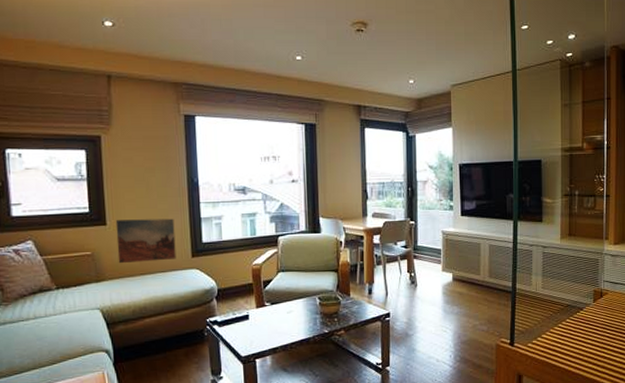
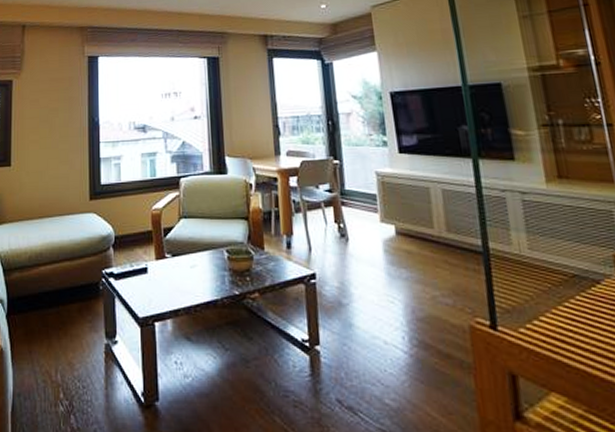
wall art: present [115,218,176,264] -> none [19,159,74,206]

